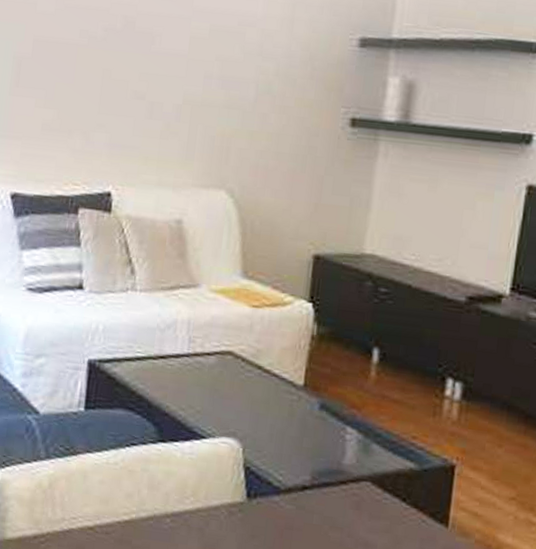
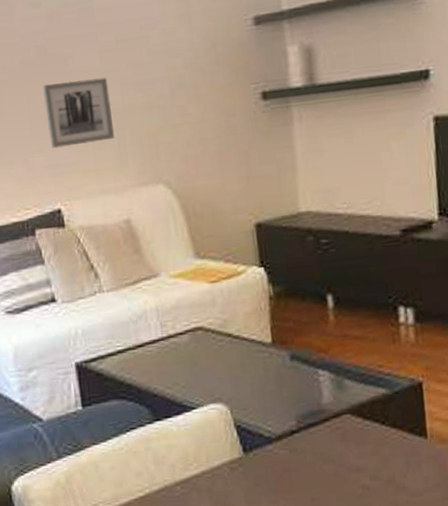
wall art: none [116,59,192,132] -> present [42,77,115,149]

